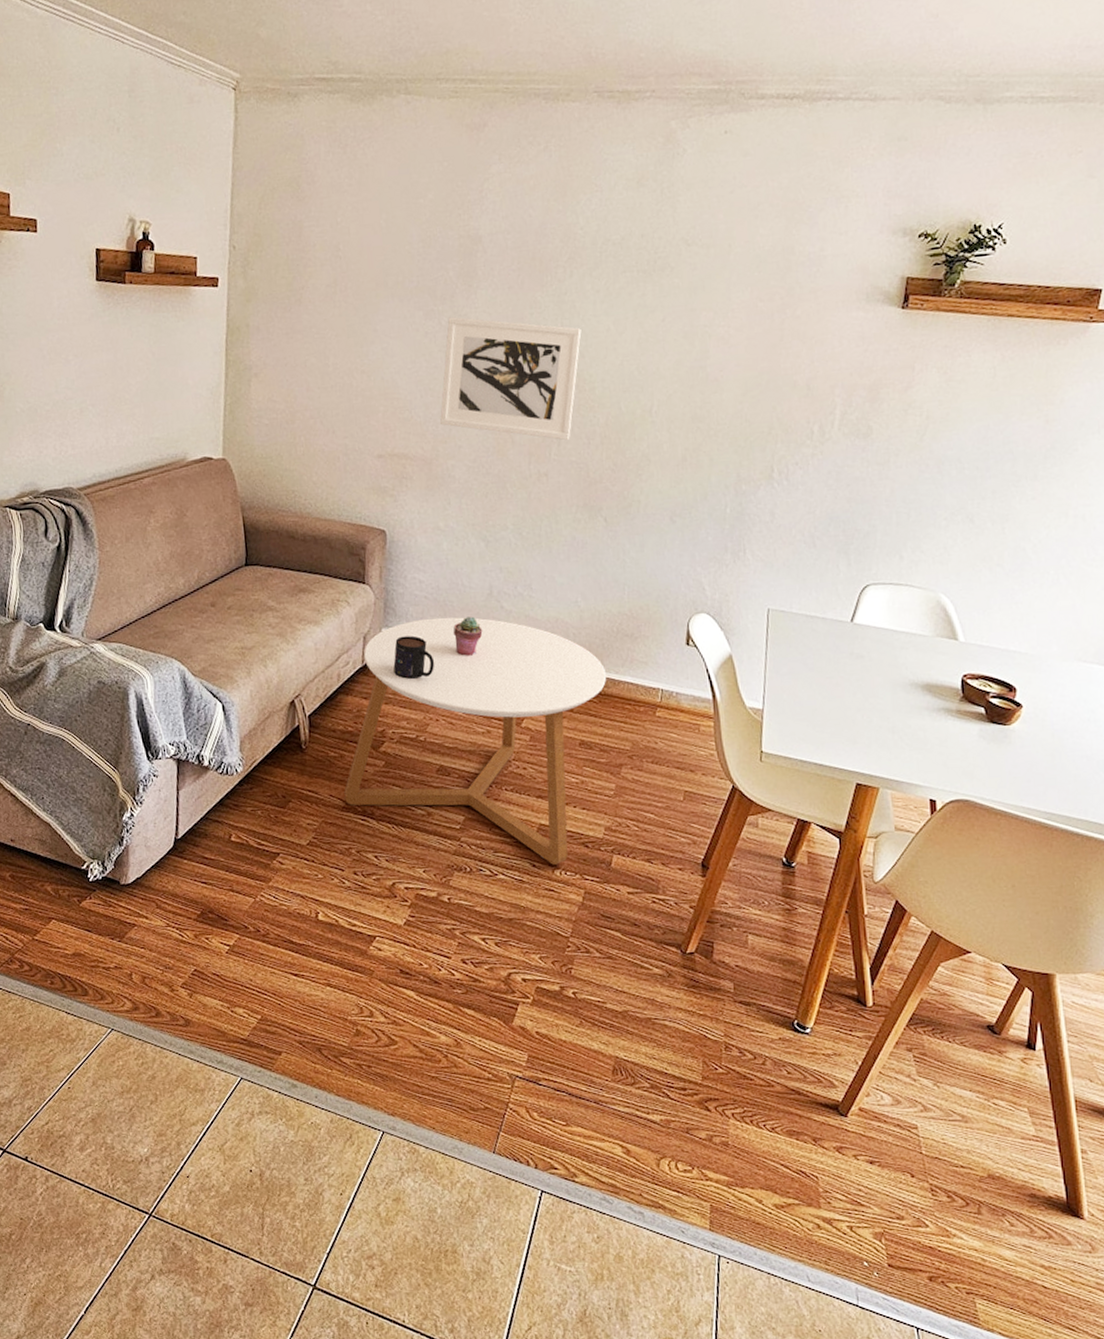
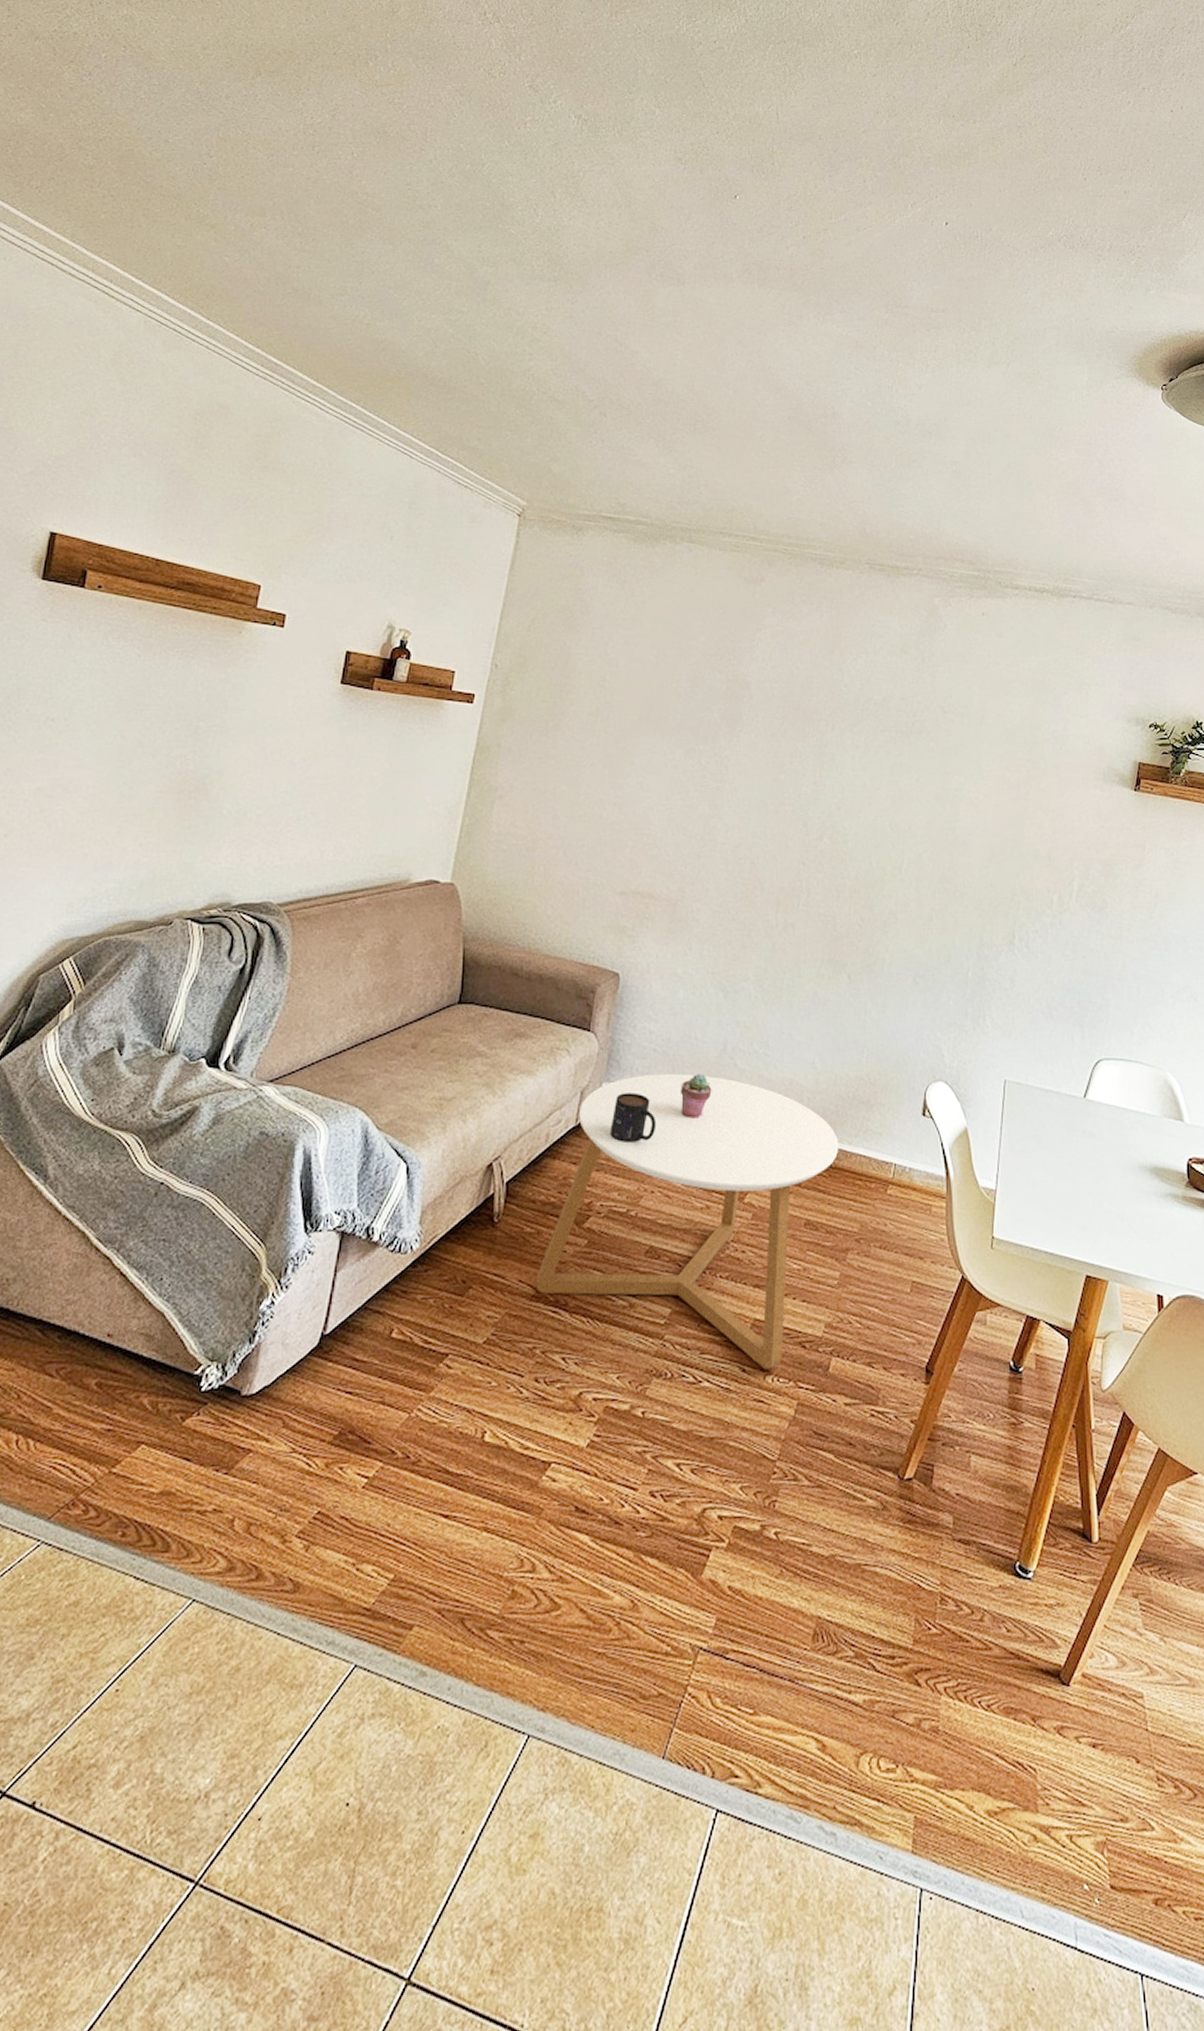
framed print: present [440,317,582,441] -> none [690,757,839,892]

